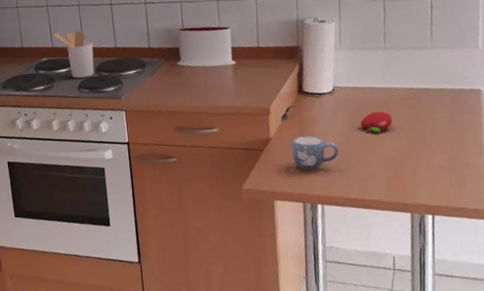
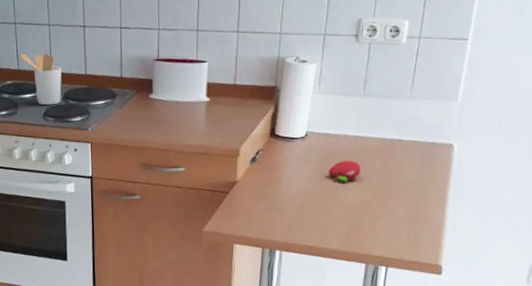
mug: present [291,135,339,171] -> none [257,181,304,216]

